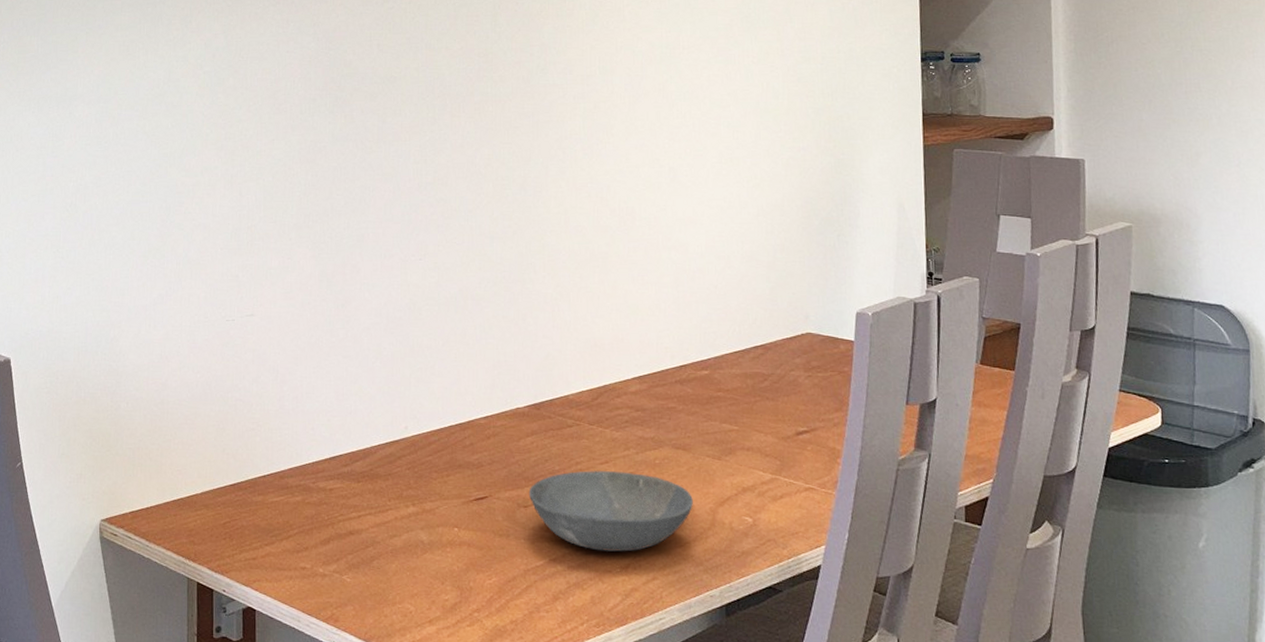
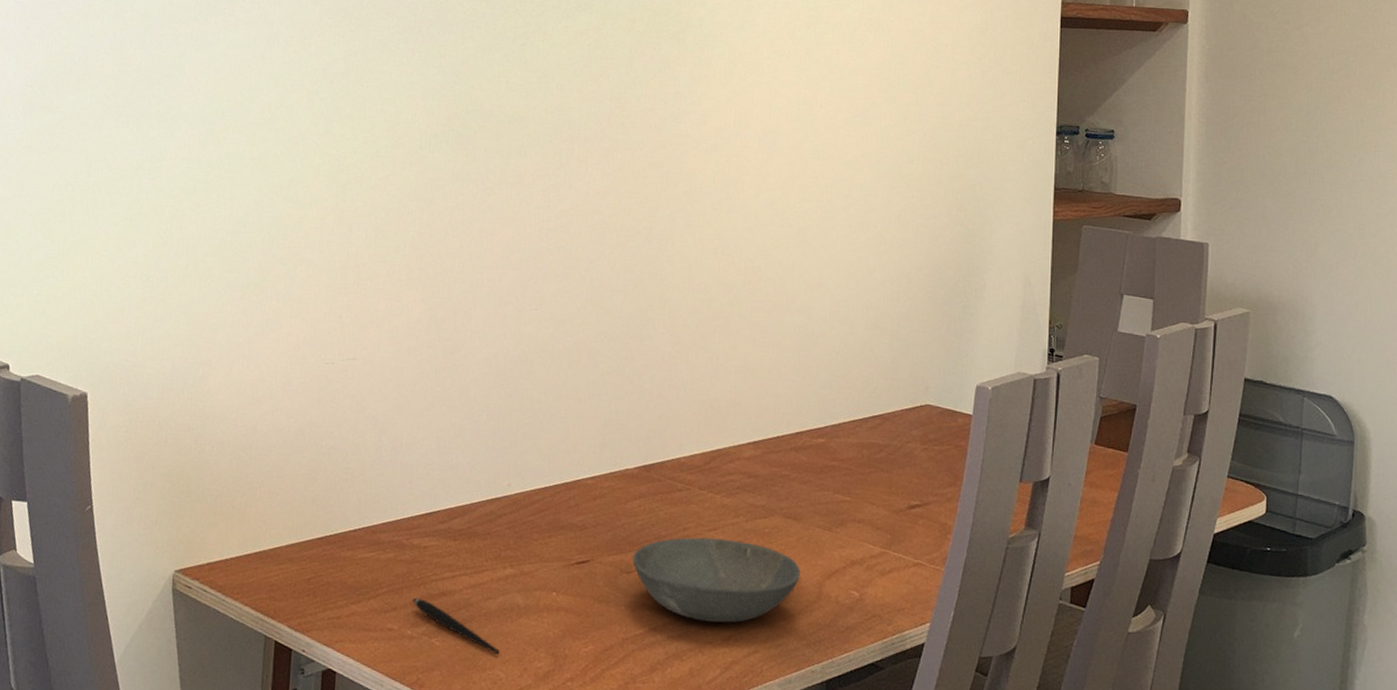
pen: none [322,538,408,589] -> present [412,598,500,655]

